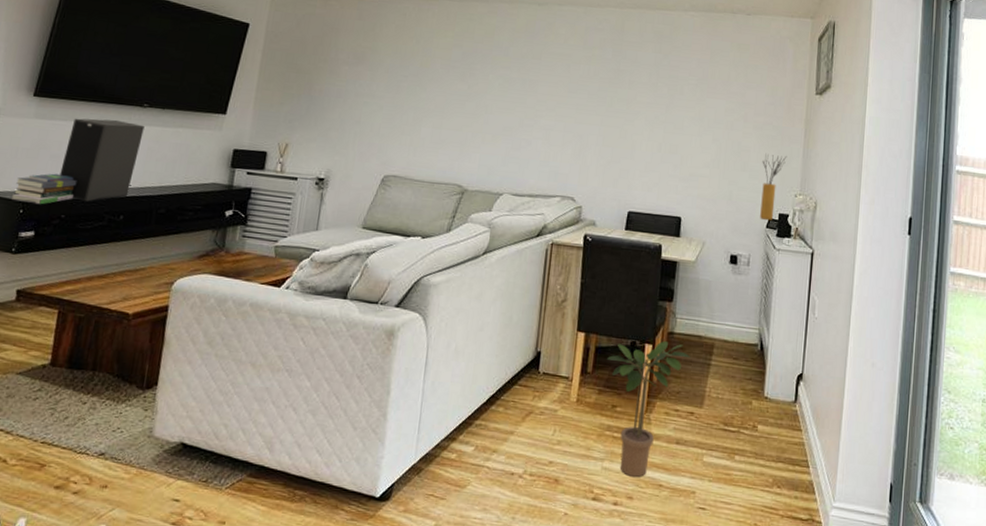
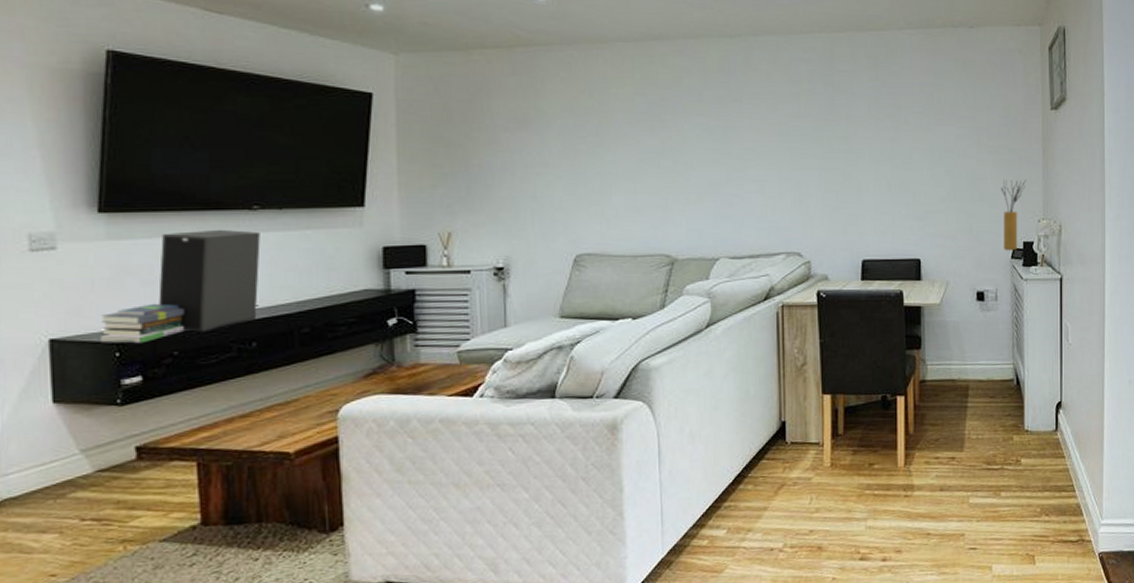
potted plant: present [606,340,691,478] -> none [857,389,946,531]

